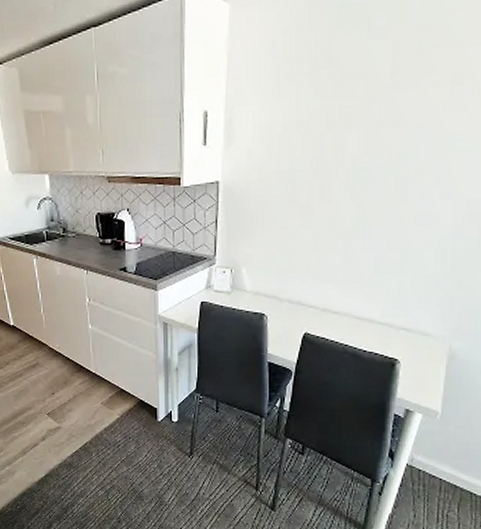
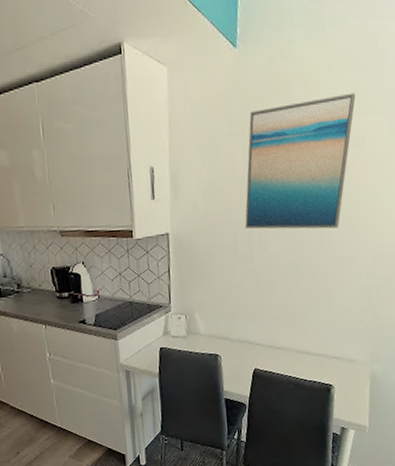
wall art: none [306,21,454,181] -> present [245,93,356,229]

